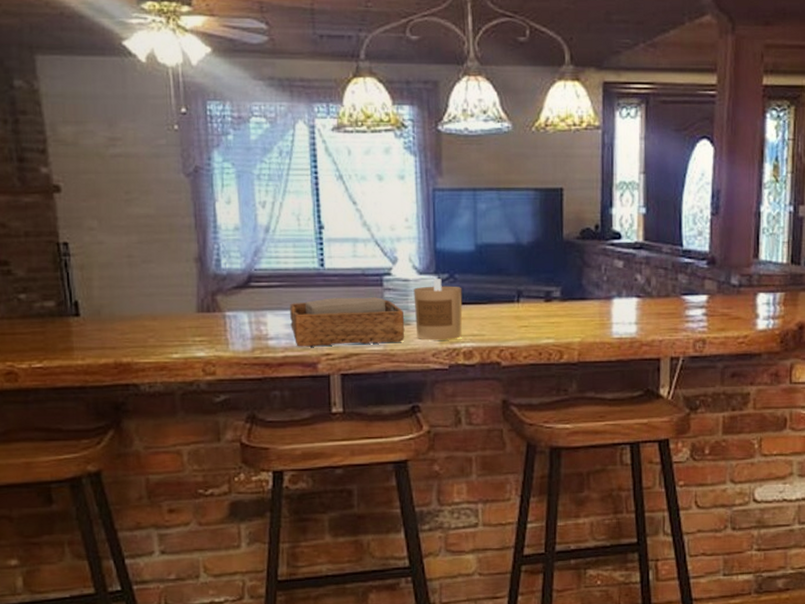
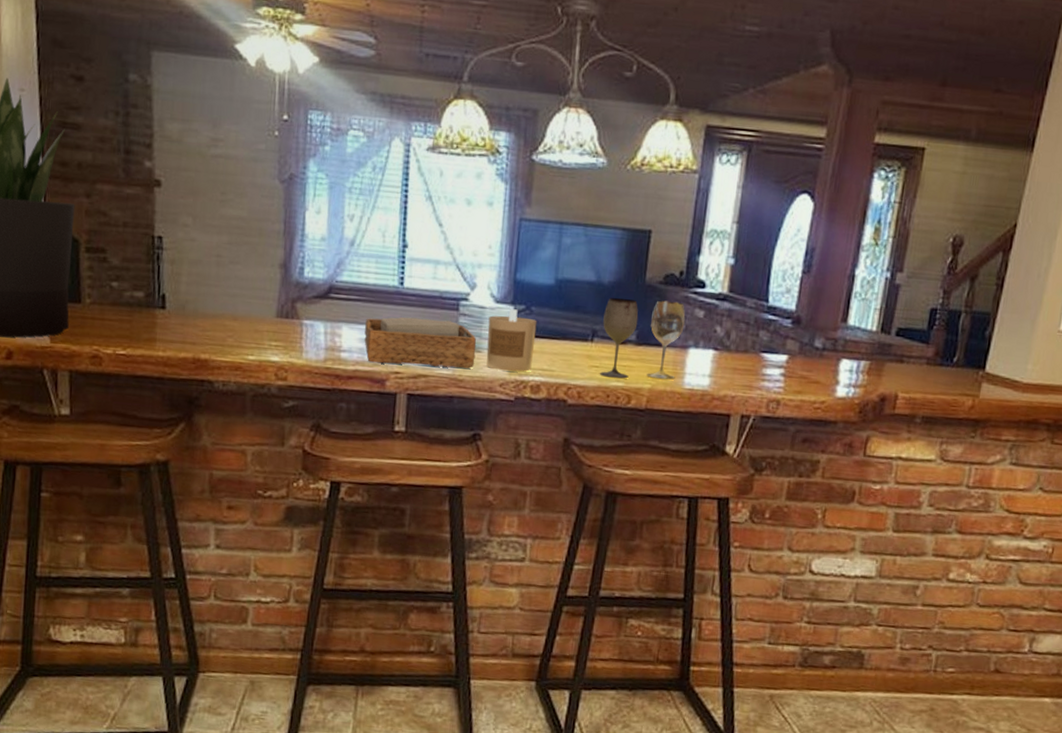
wineglass: none [527,255,606,337] -> present [599,298,686,381]

